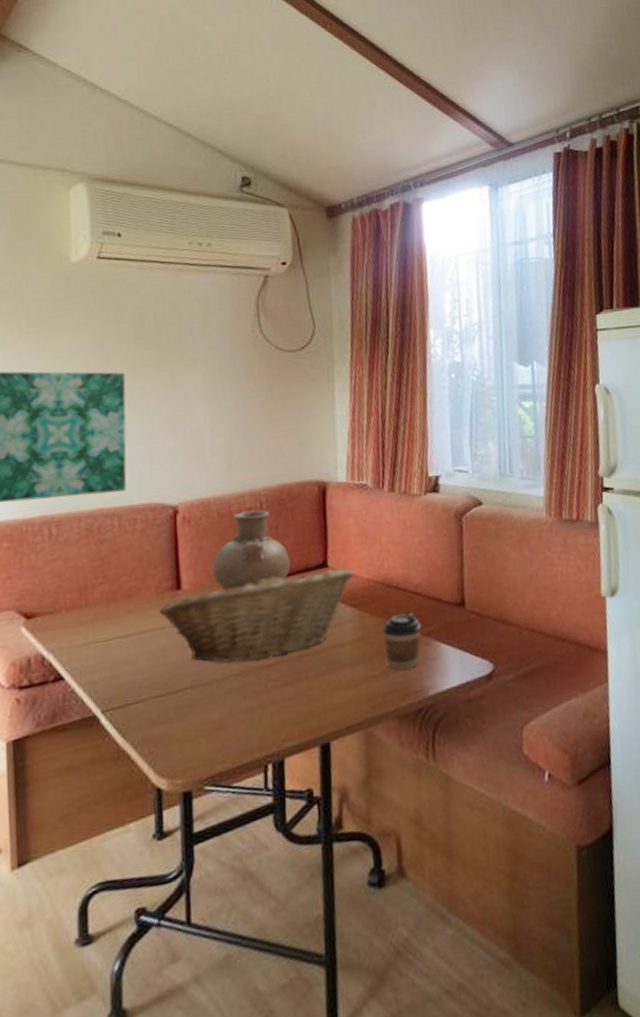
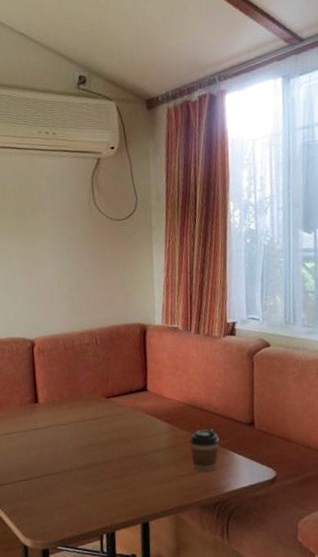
fruit basket: present [160,568,354,664] -> none [23,392,167,459]
vase: present [211,510,291,591] -> none [60,345,119,405]

